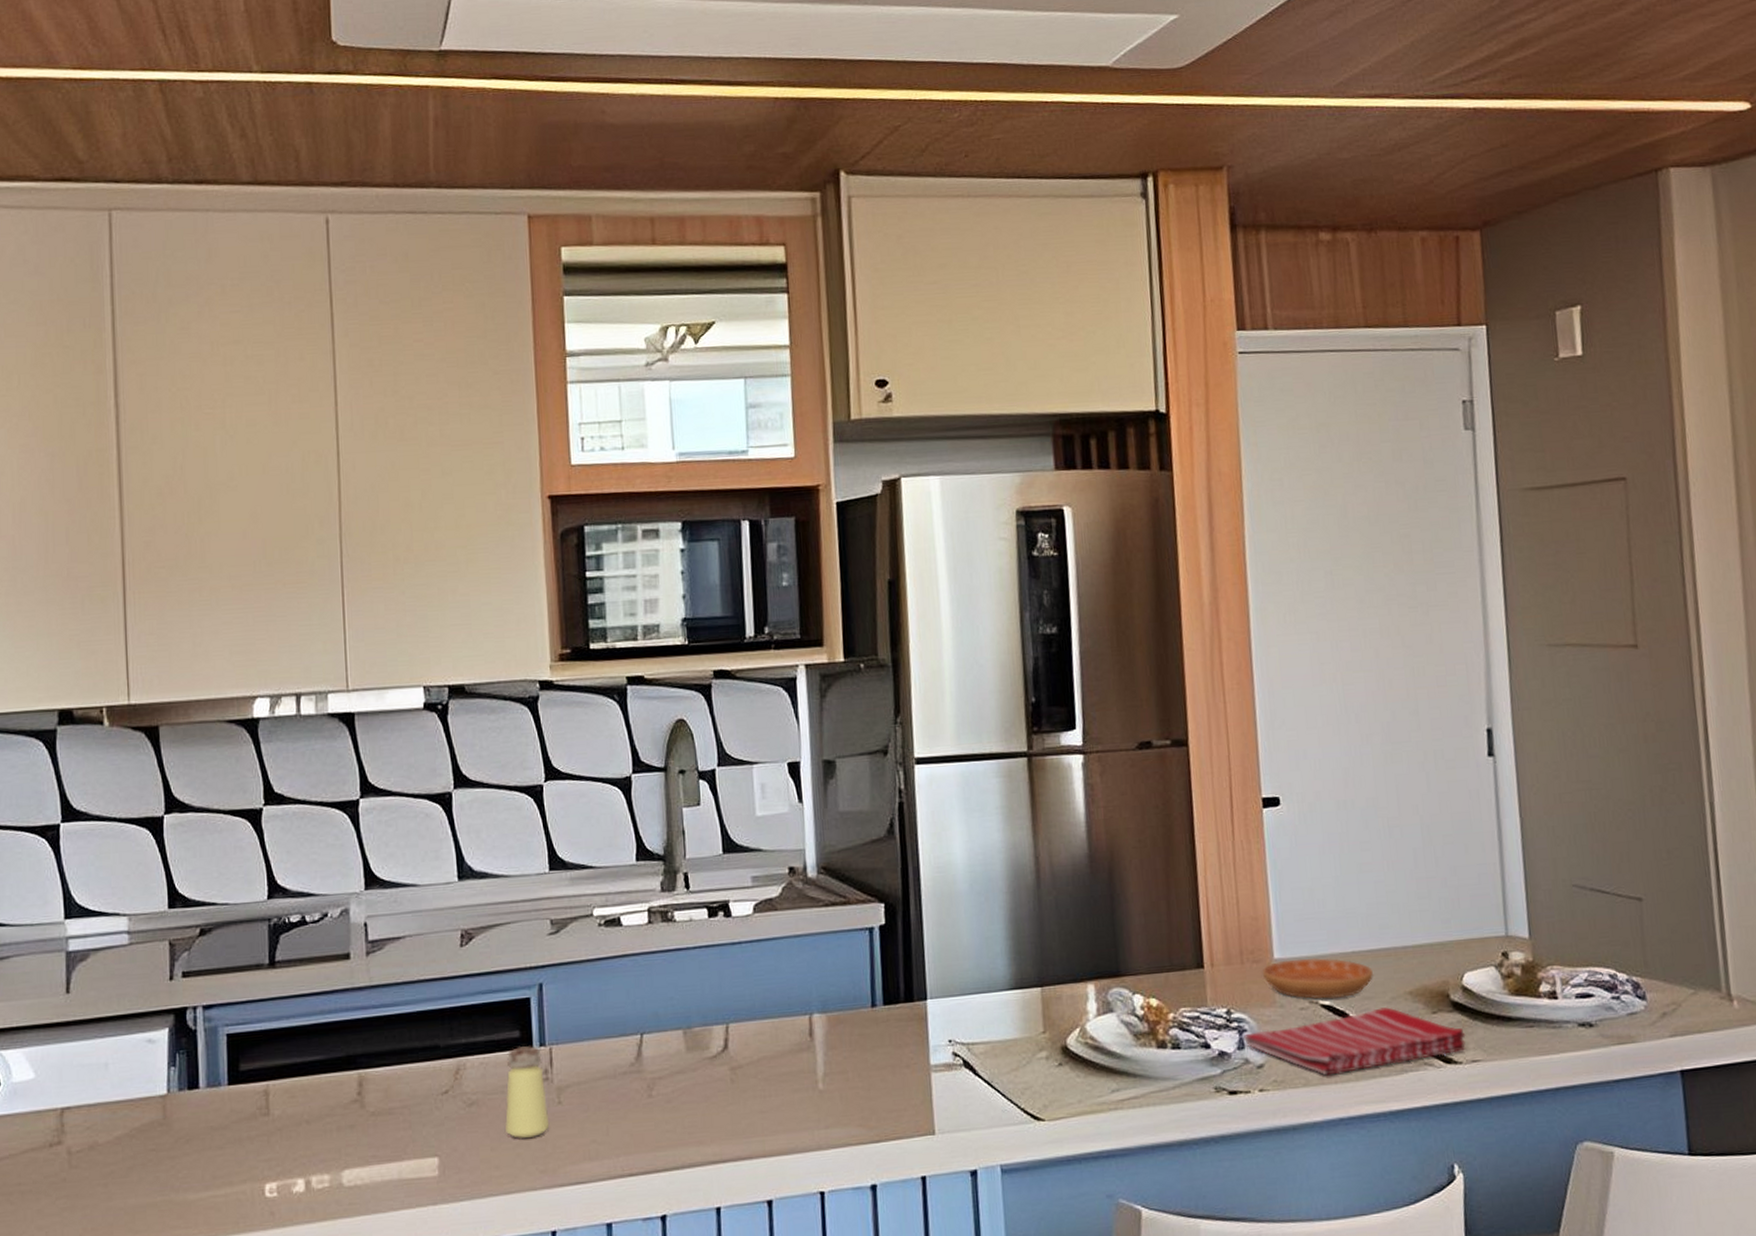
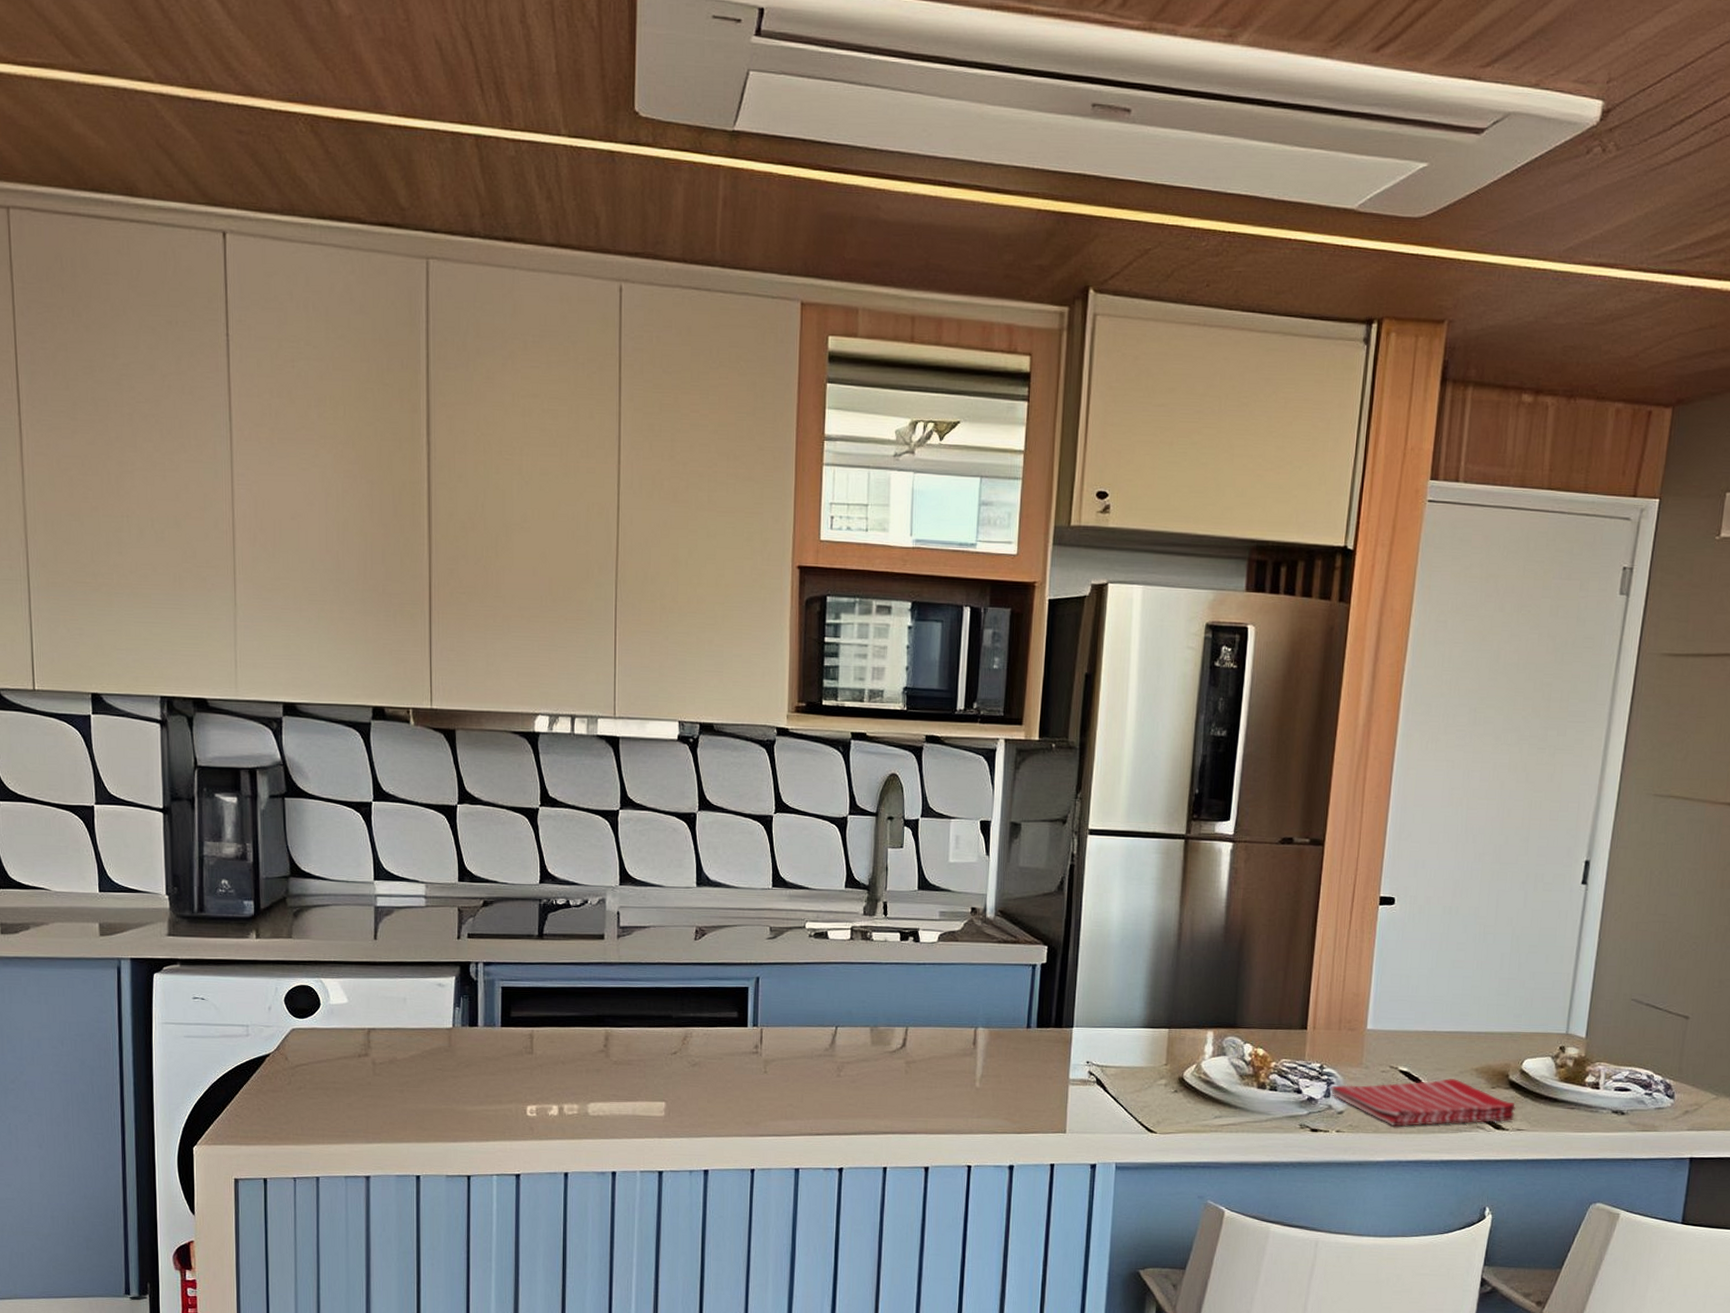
saltshaker: present [505,1046,549,1140] -> none [721,1025,756,1097]
saucer: present [1262,957,1374,999] -> none [1355,1031,1449,1067]

